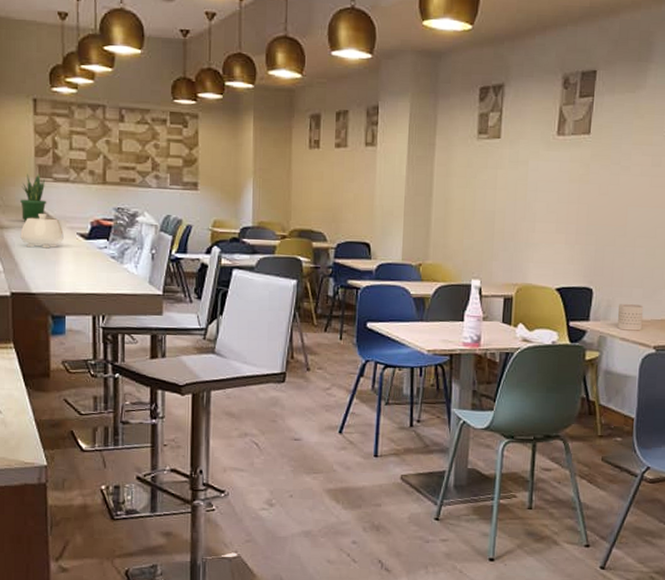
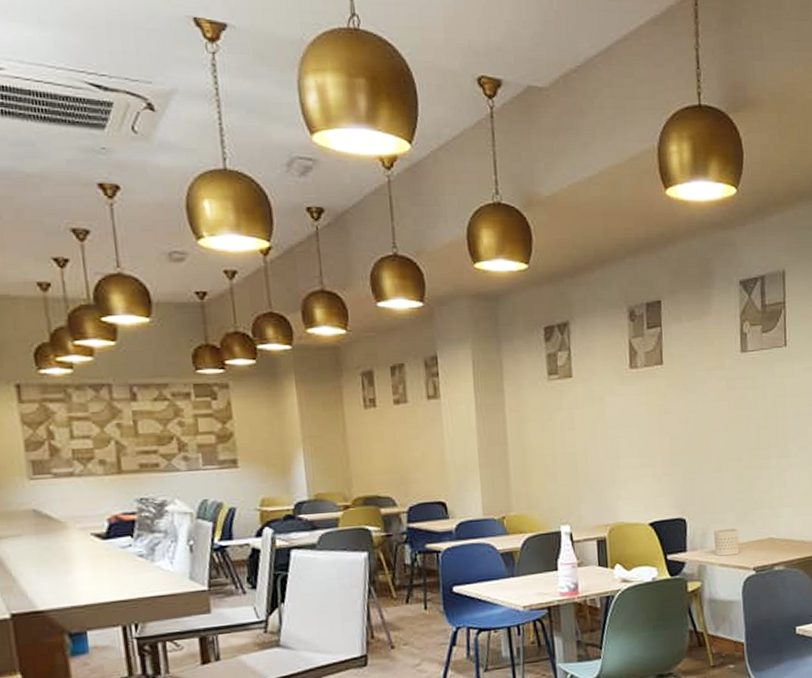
planter: present [20,173,47,222] -> none [11,471,48,529]
sugar bowl: present [20,213,64,249] -> none [15,515,74,559]

